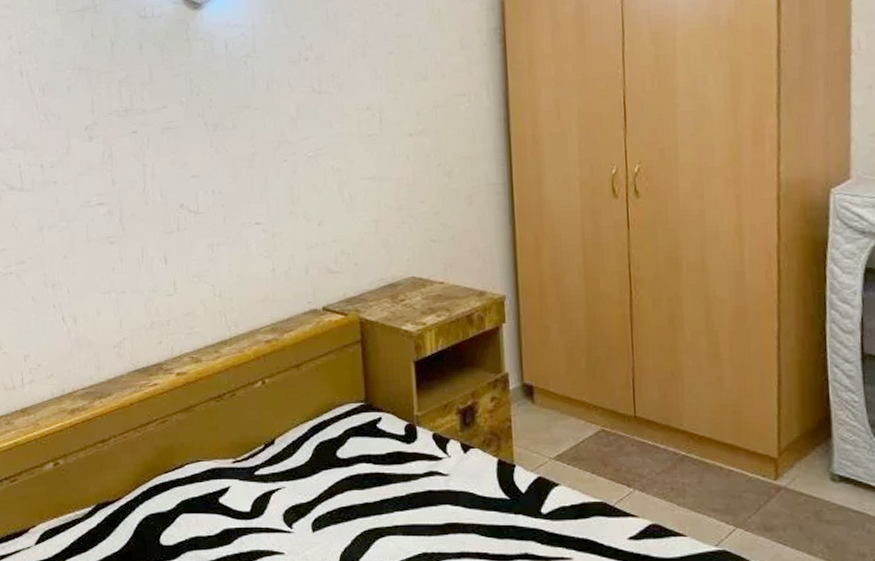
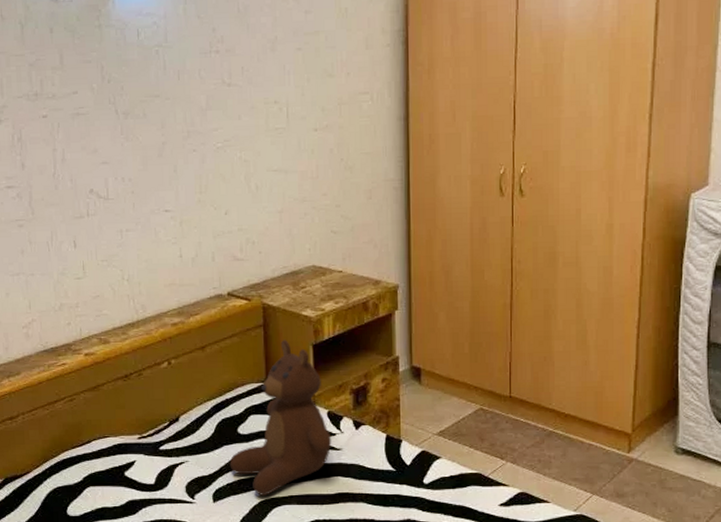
teddy bear: none [328,357,439,525] -> present [229,340,332,496]

